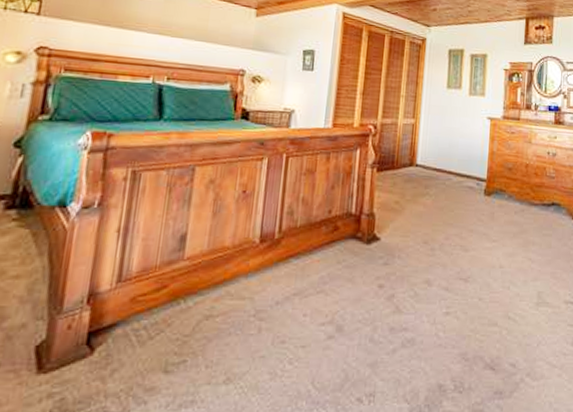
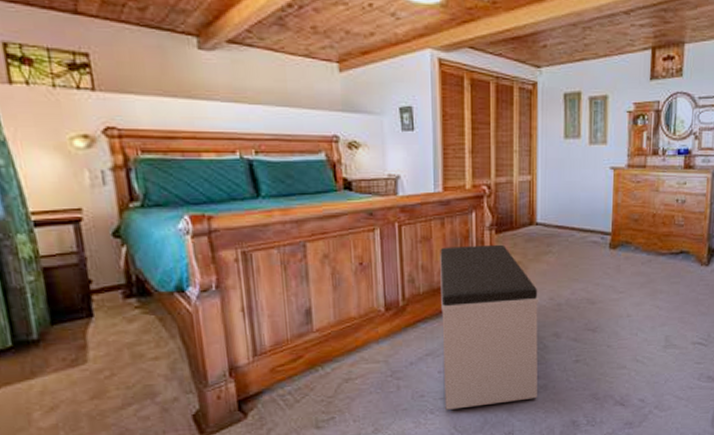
bench: none [305,181,414,361] -> present [440,244,539,410]

